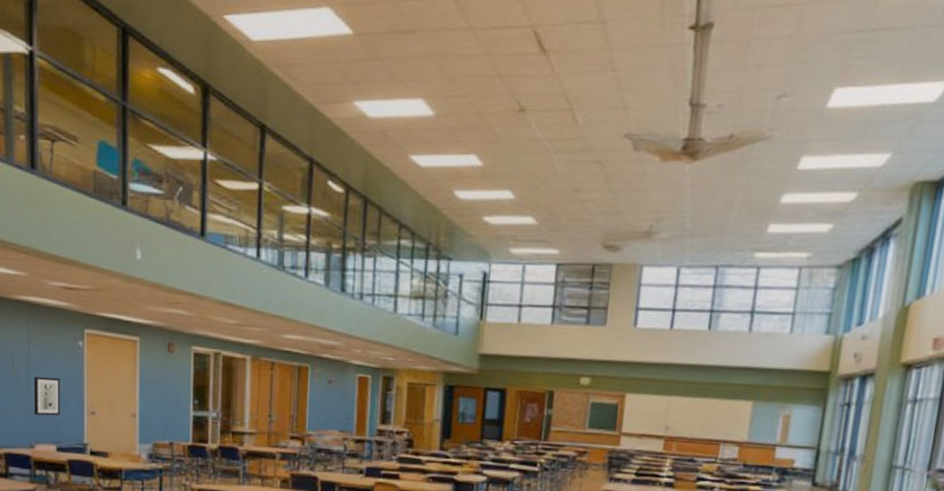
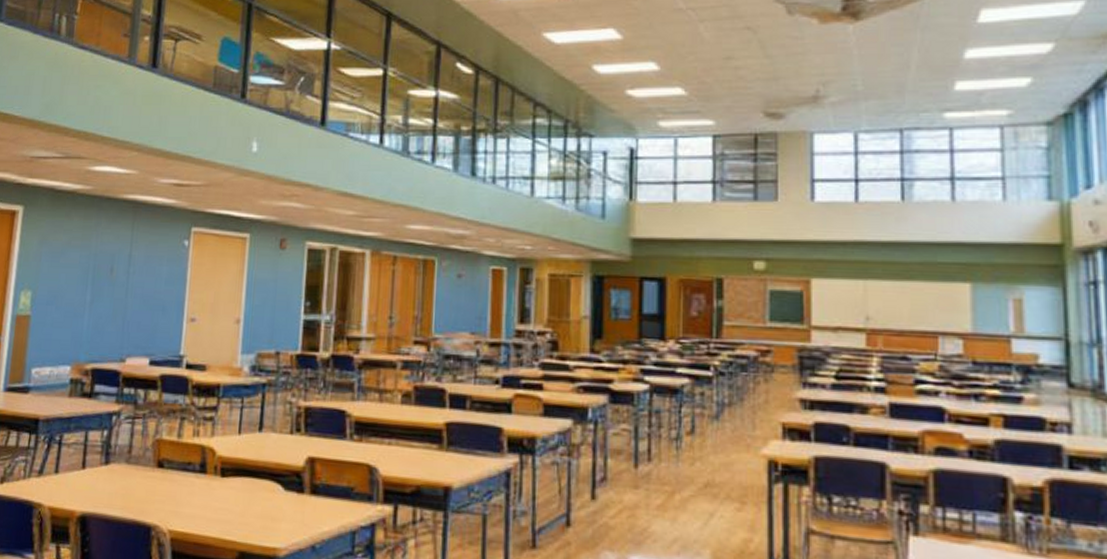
wall art: present [33,376,60,416] -> none [128,281,161,325]

